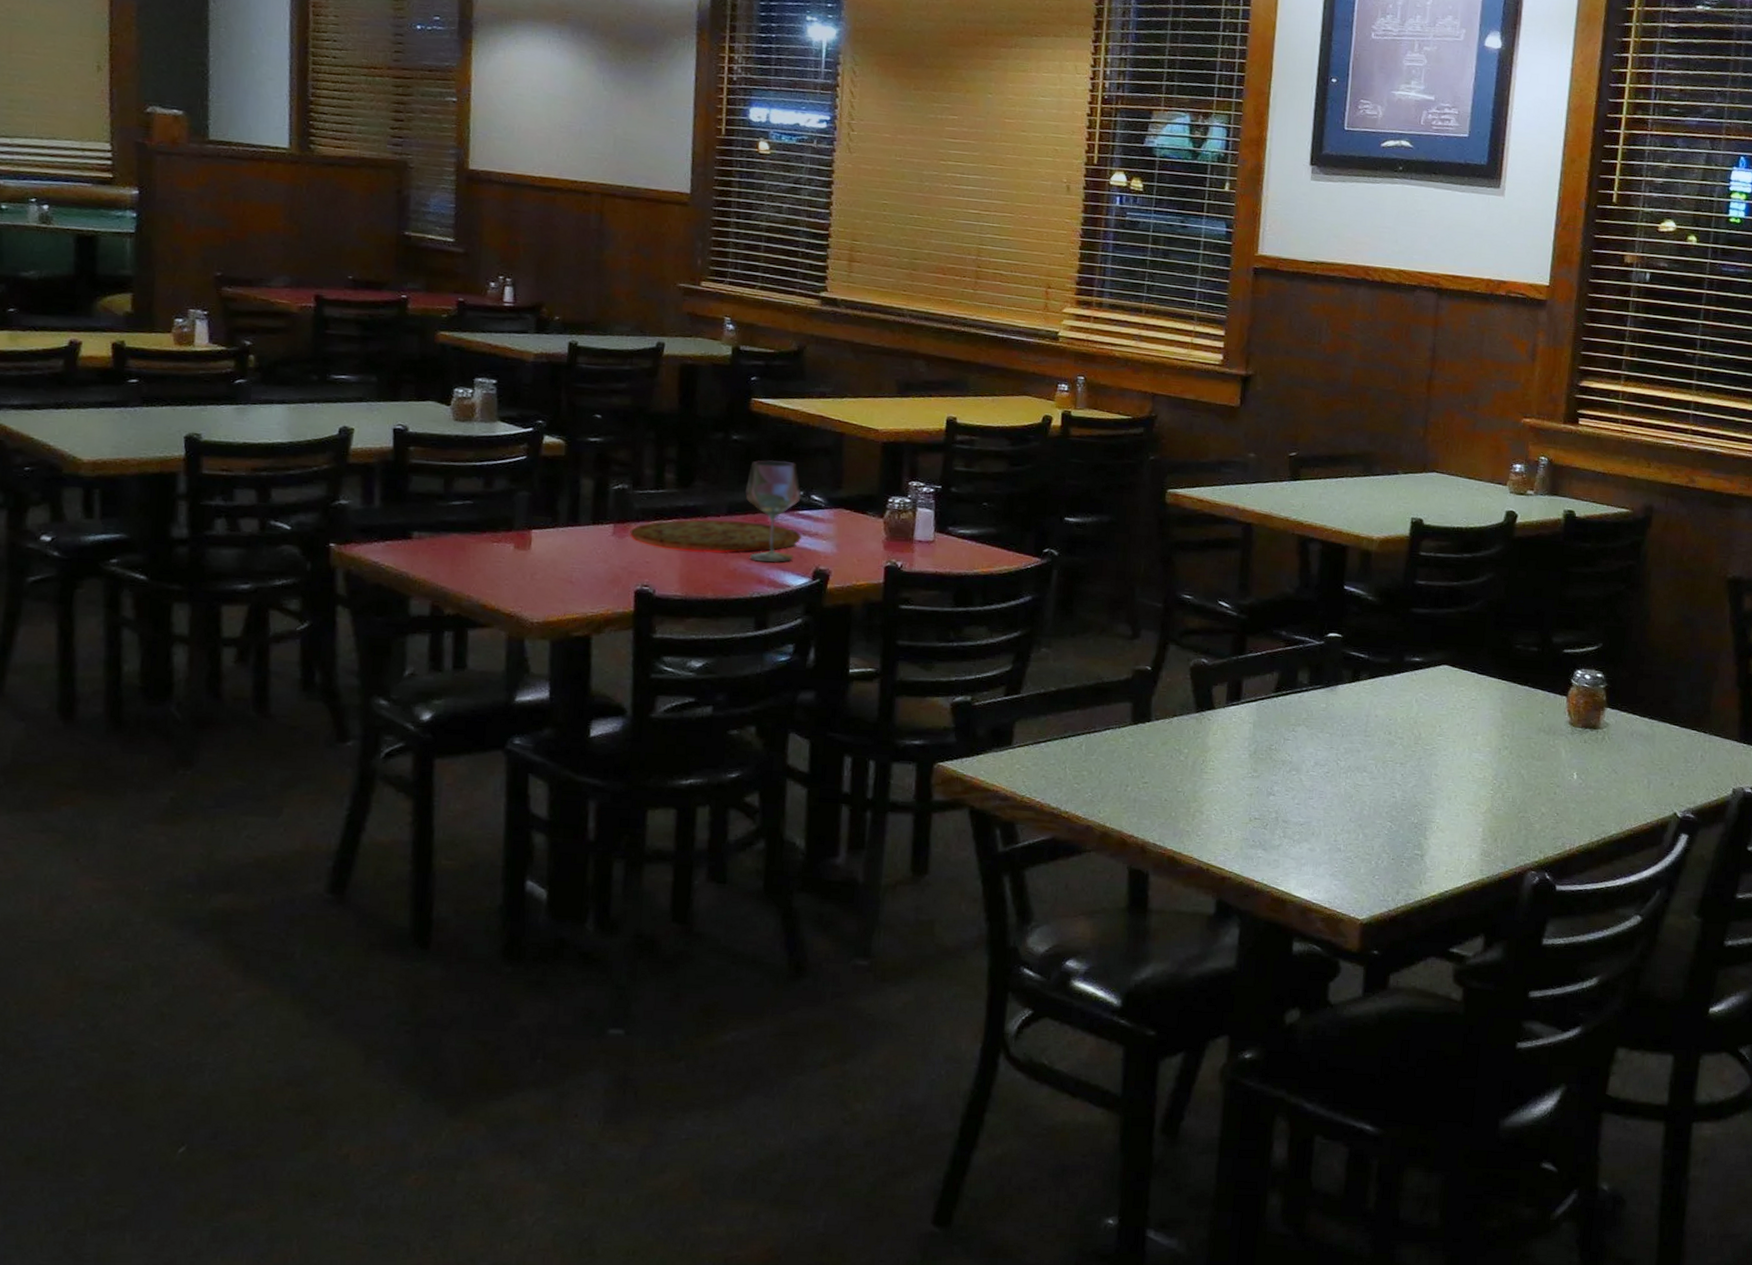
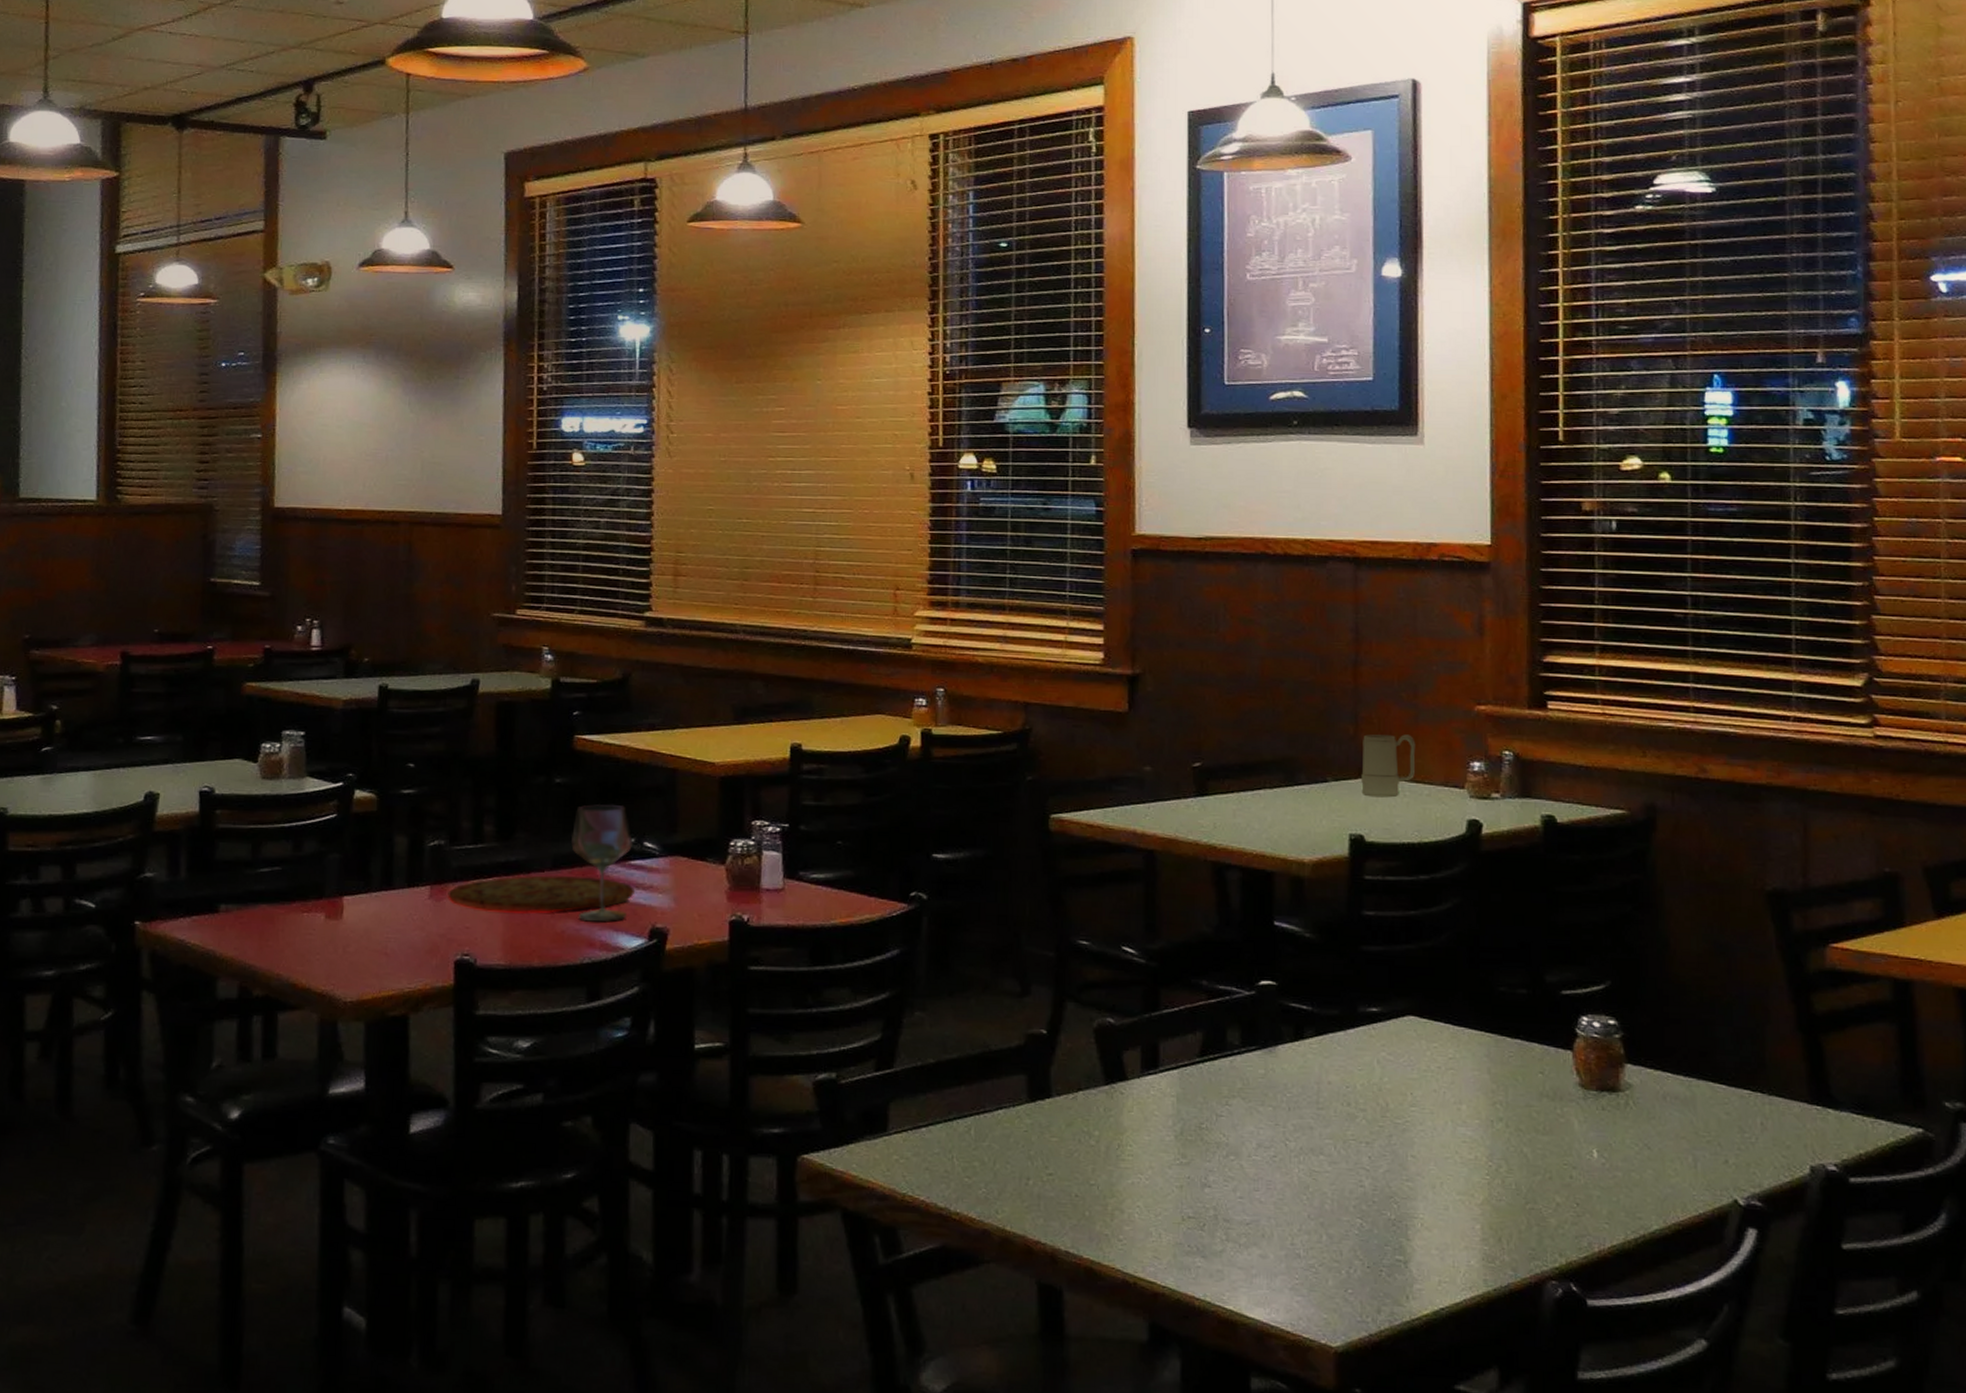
beer mug: none [1424,437,1472,490] -> present [1361,734,1416,798]

